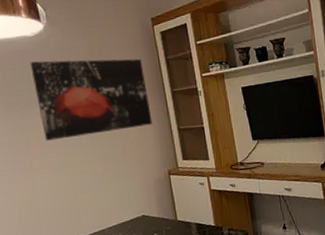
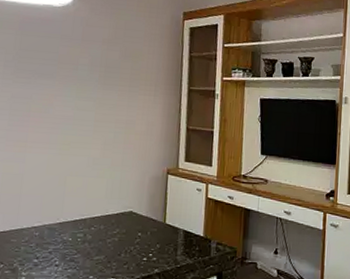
wall art: present [30,58,153,141] -> none [47,32,165,119]

